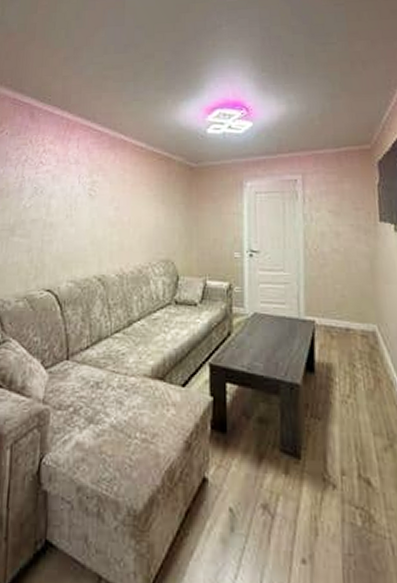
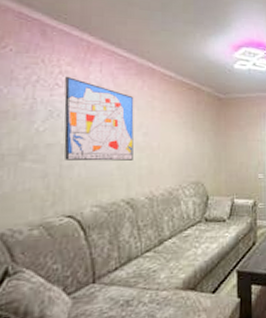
wall art: none [45,154,107,236] -> present [64,76,134,161]

